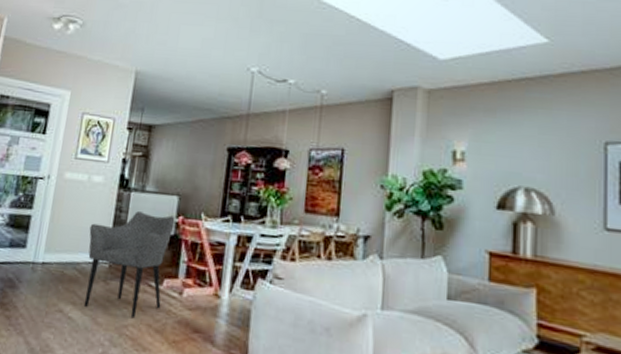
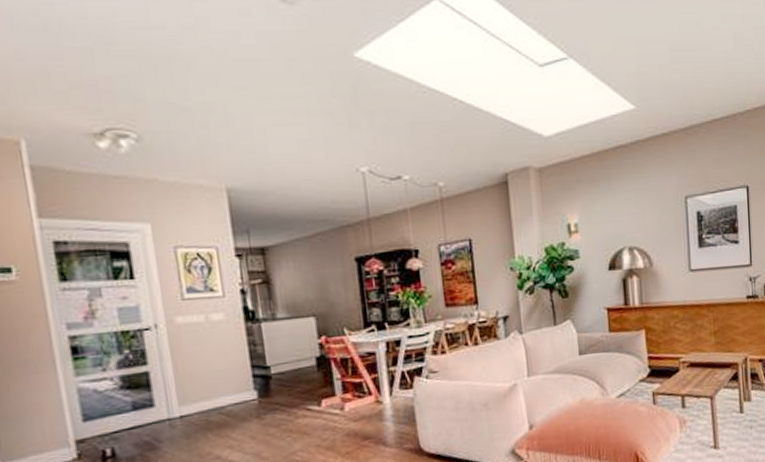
armchair: present [83,211,176,319] -> none [224,337,325,447]

